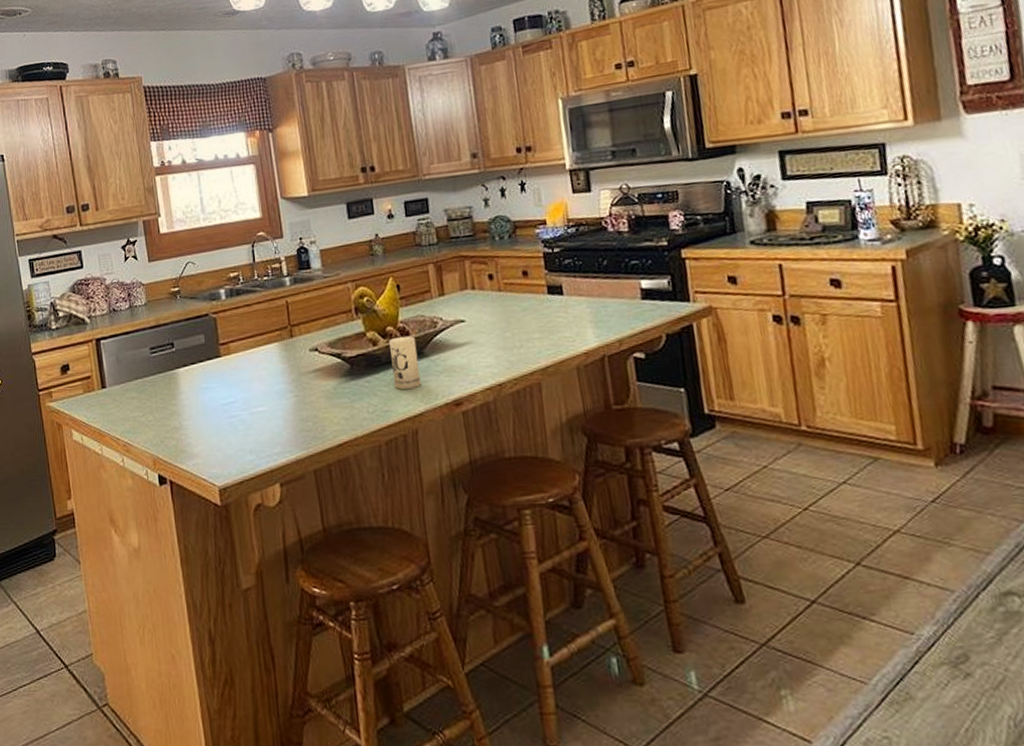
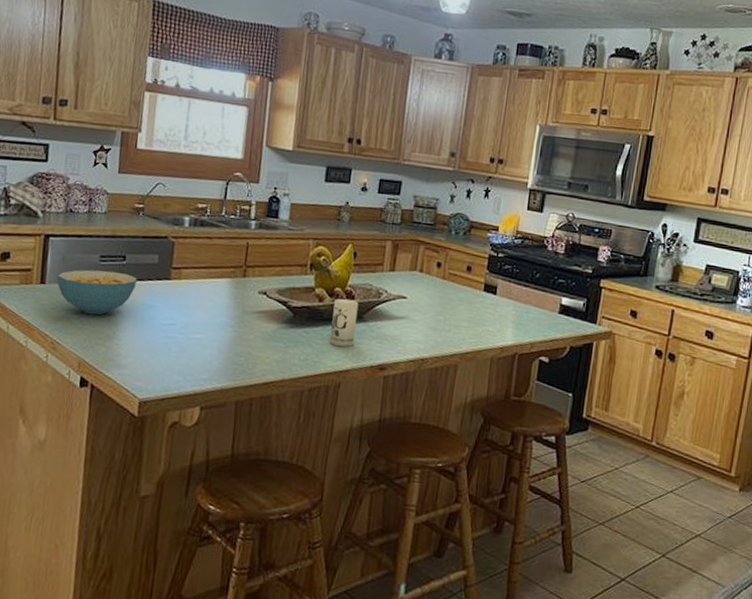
cereal bowl: none [115,360,190,410] -> present [57,270,137,315]

